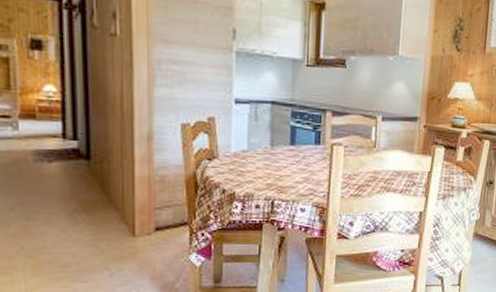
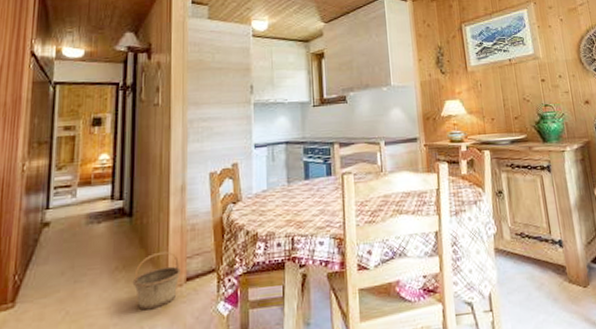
basket: none [94,199,150,254] -> present [132,251,182,310]

